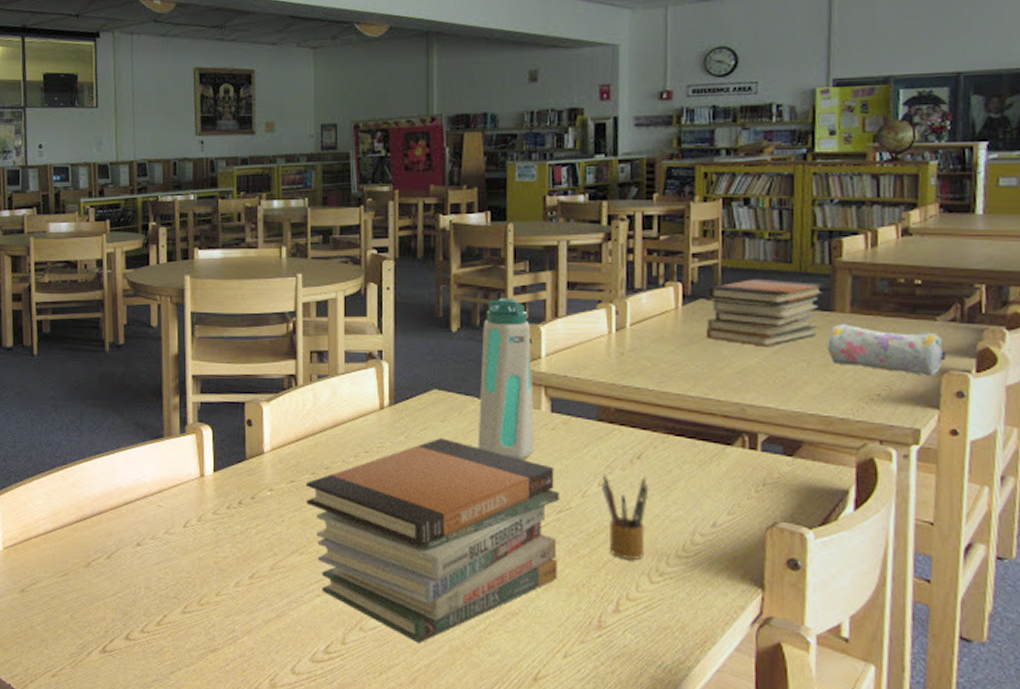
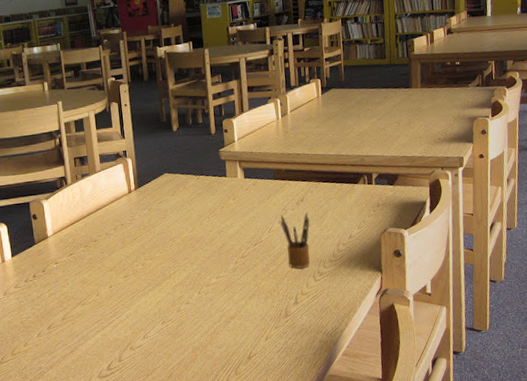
book stack: present [305,438,560,644] -> none [81,207,258,350]
water bottle: present [477,298,535,460] -> none [194,102,236,214]
book stack: present [706,278,825,347] -> none [335,70,405,116]
pencil case: present [827,323,947,376] -> none [409,94,475,123]

